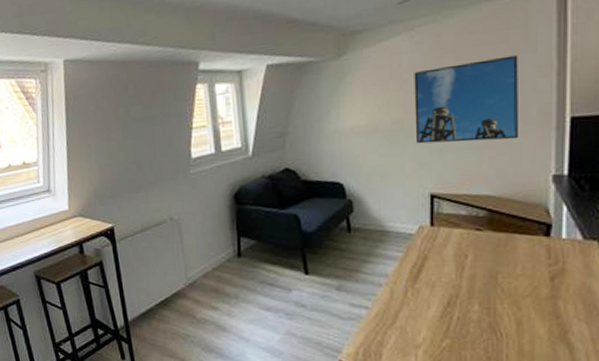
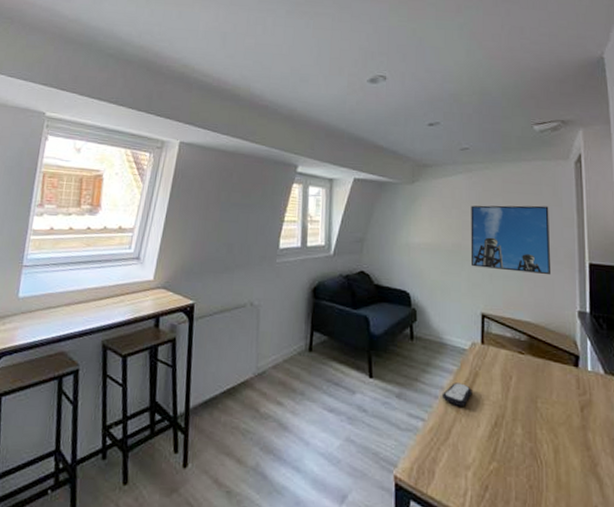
remote control: none [386,268,421,292] -> present [441,382,472,407]

